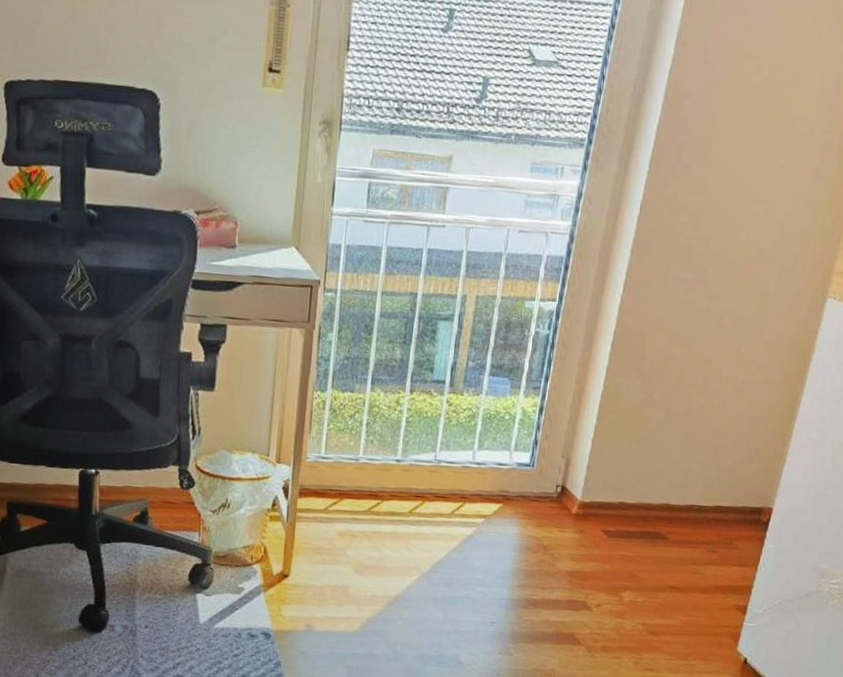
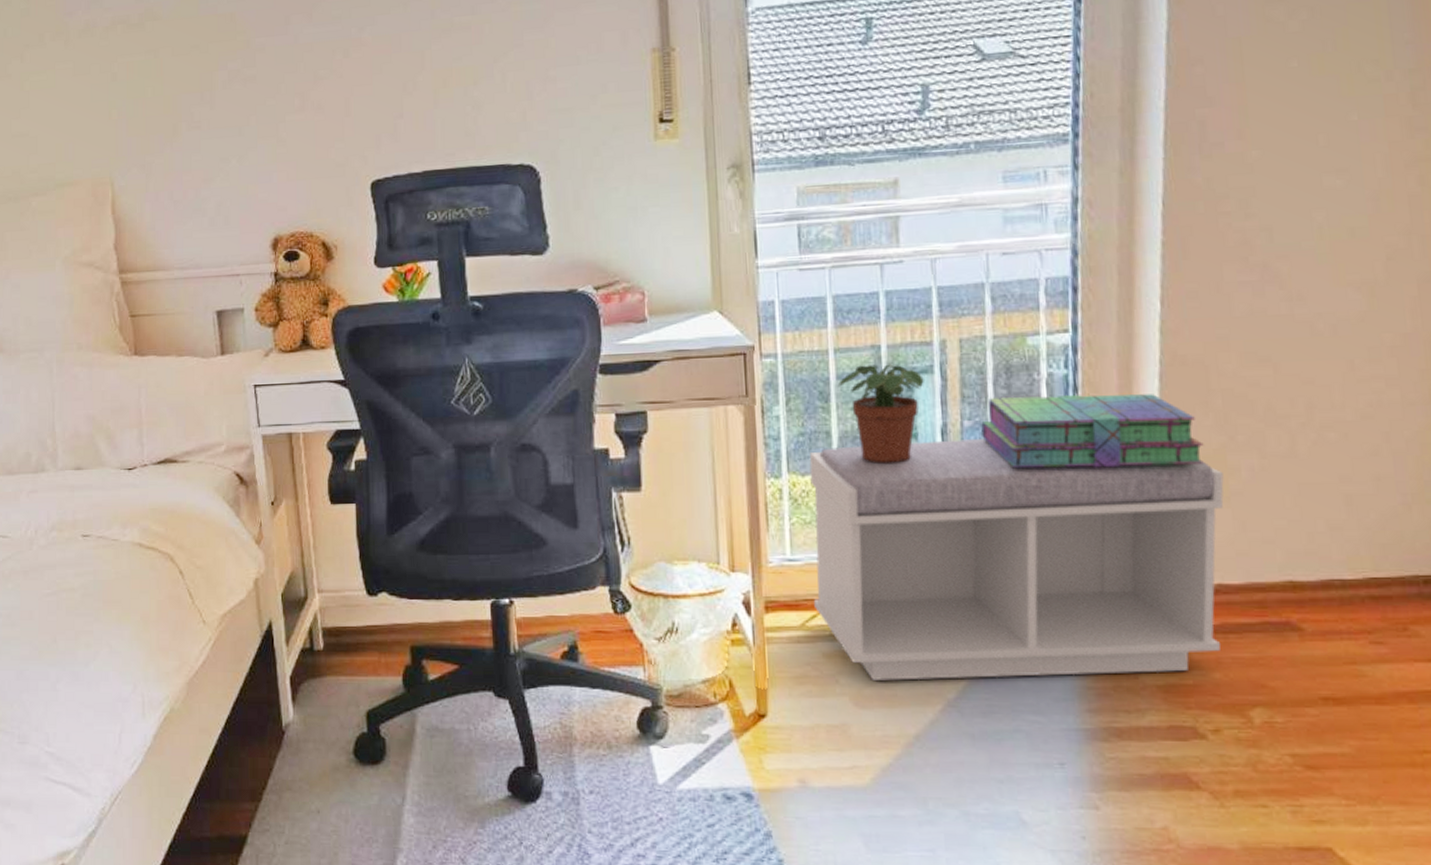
bench: none [336,372,640,563] -> present [809,439,1224,681]
potted plant: none [380,307,446,390] -> present [837,364,924,464]
stack of books: none [480,346,631,413] -> present [981,393,1204,468]

